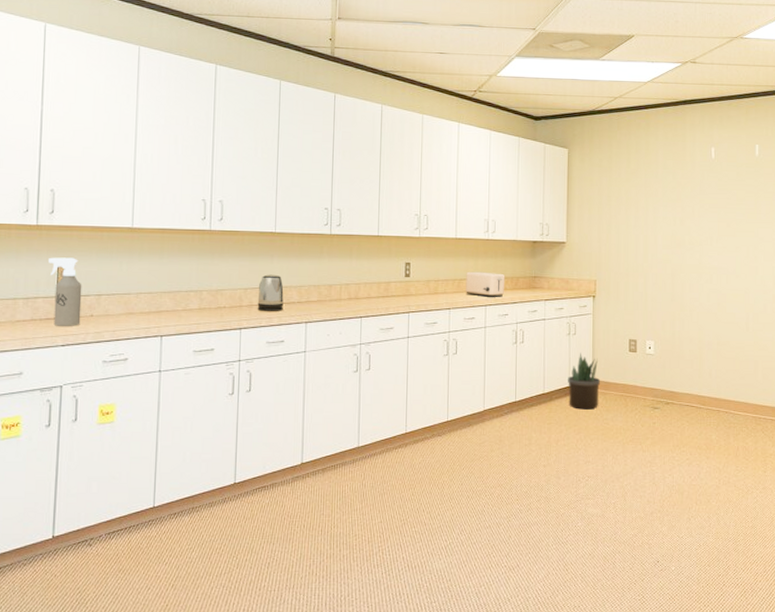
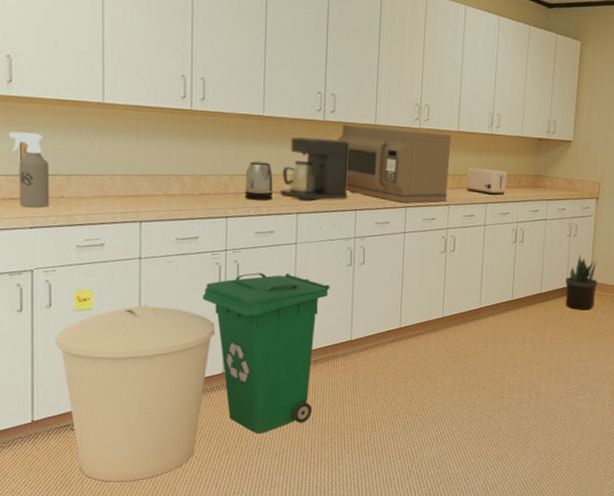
trash can: none [78,417,229,600] -> present [55,305,216,482]
recycling bin: none [217,381,337,546] -> present [203,272,330,433]
coffee maker: none [290,250,354,310] -> present [279,137,349,201]
microwave: none [343,237,450,309] -> present [337,125,452,204]

